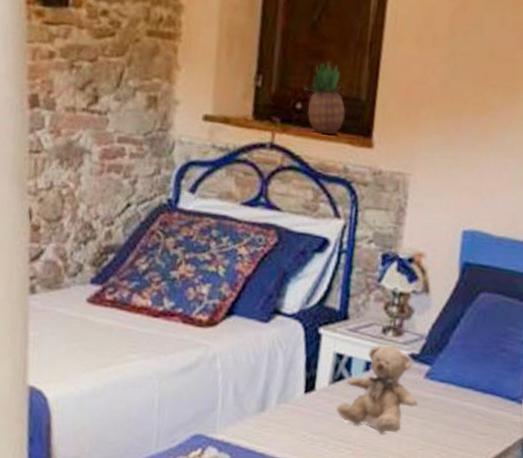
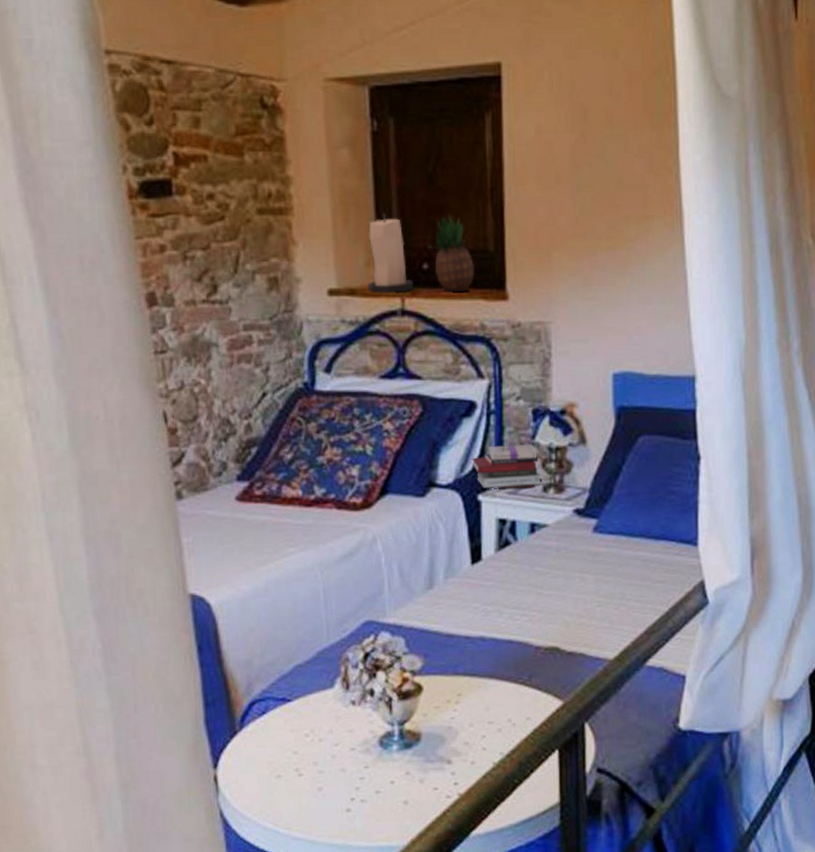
candle: none [241,51,286,128] -> present [367,213,414,294]
books: none [318,282,382,327] -> present [472,444,541,488]
teddy bear: present [336,343,419,433] -> none [506,501,590,595]

